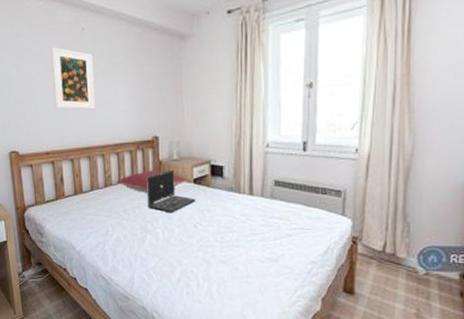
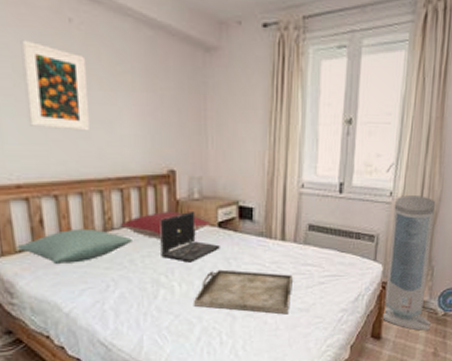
pillow: none [45,184,126,213] -> present [17,228,132,265]
serving tray: none [175,220,261,263] -> present [194,269,293,315]
air purifier: none [353,151,410,289] -> present [381,195,436,331]

